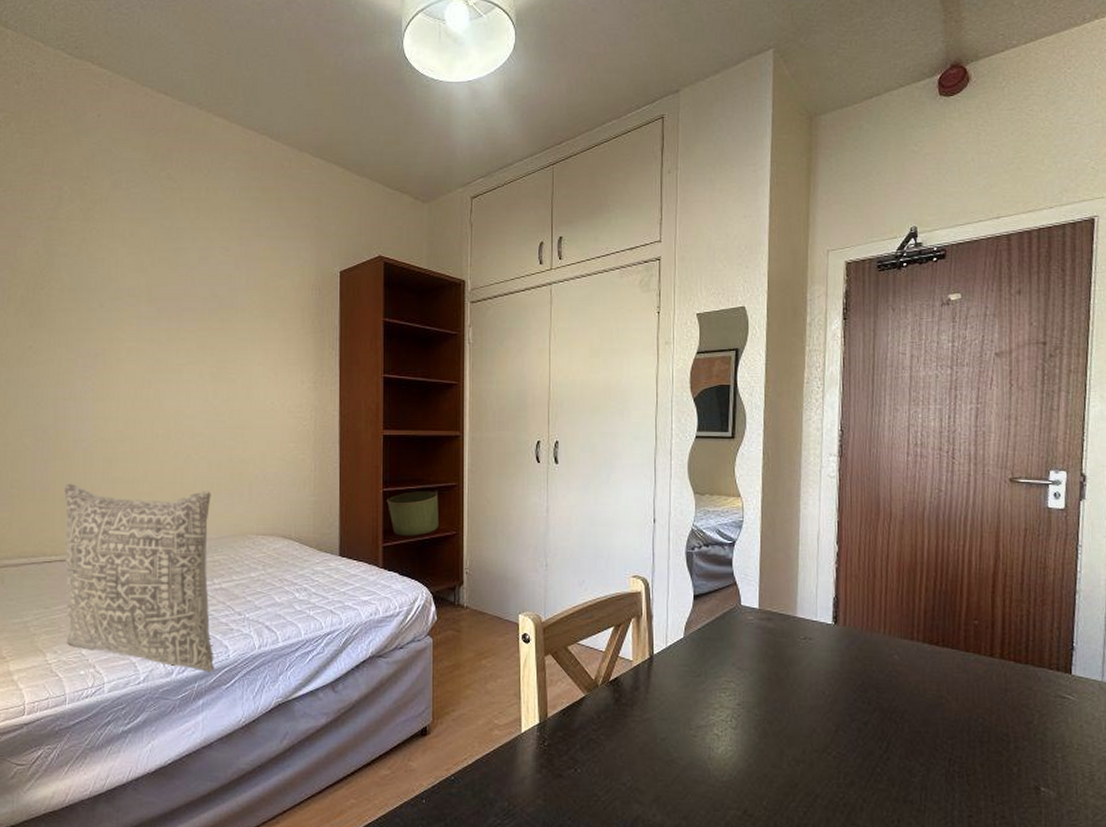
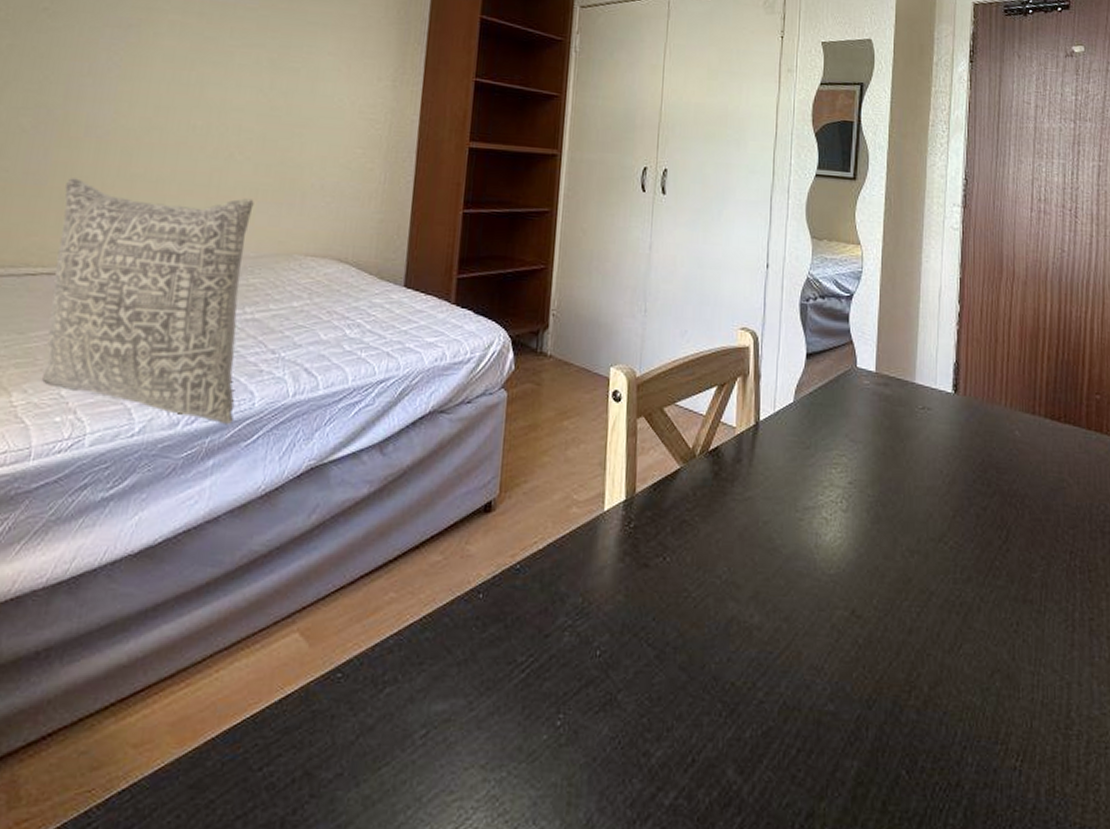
basket: present [386,490,439,536] -> none [466,215,528,268]

